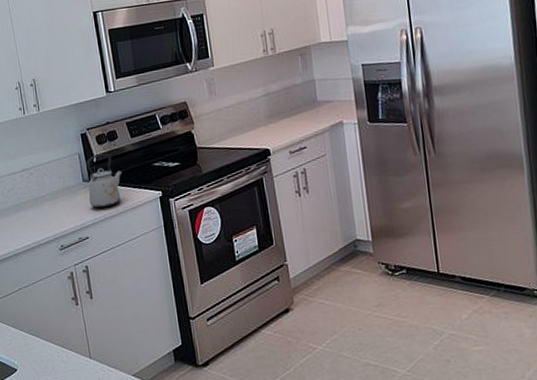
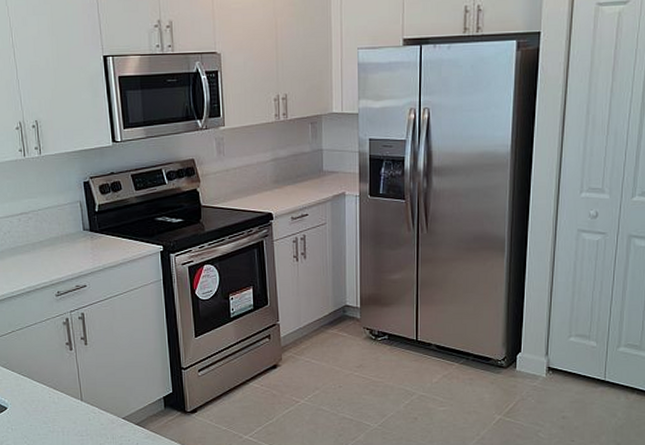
kettle: present [86,152,122,209] -> none [88,203,124,258]

